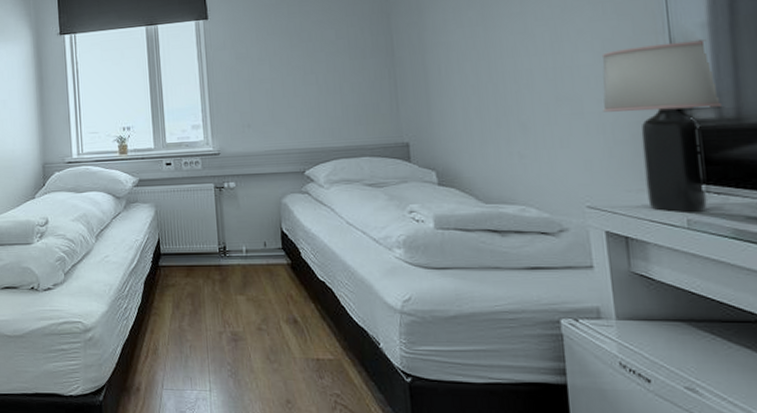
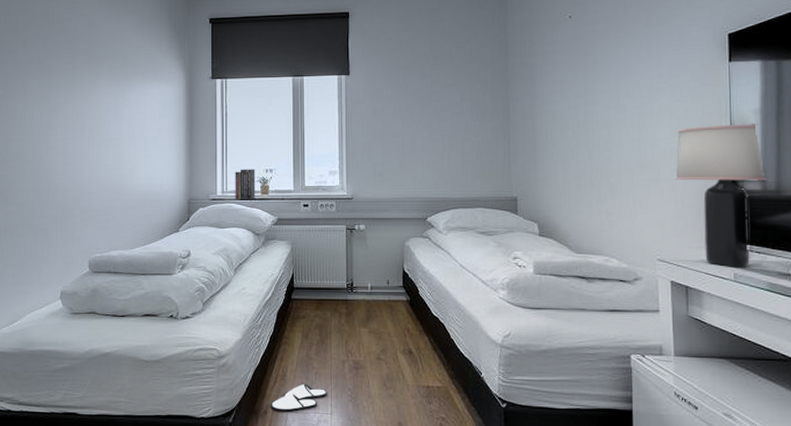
books: none [90,127,114,162] -> present [235,169,256,200]
slippers: none [142,357,204,389] -> present [270,383,327,412]

